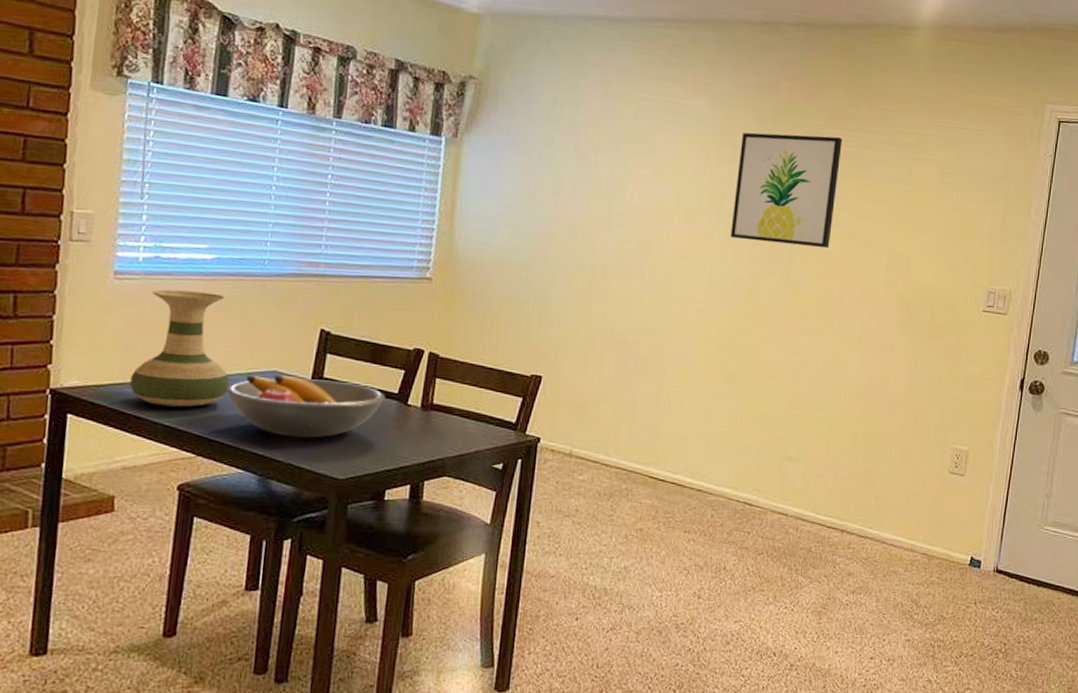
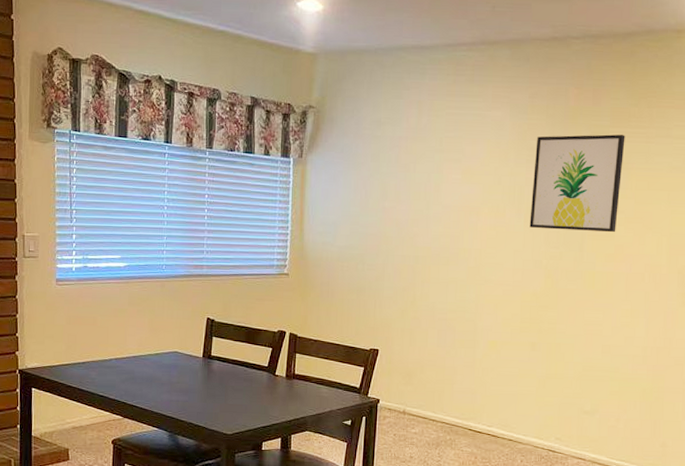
vase: present [130,289,230,407] -> none [73,291,144,381]
fruit bowl: present [226,375,386,438] -> none [141,354,259,403]

